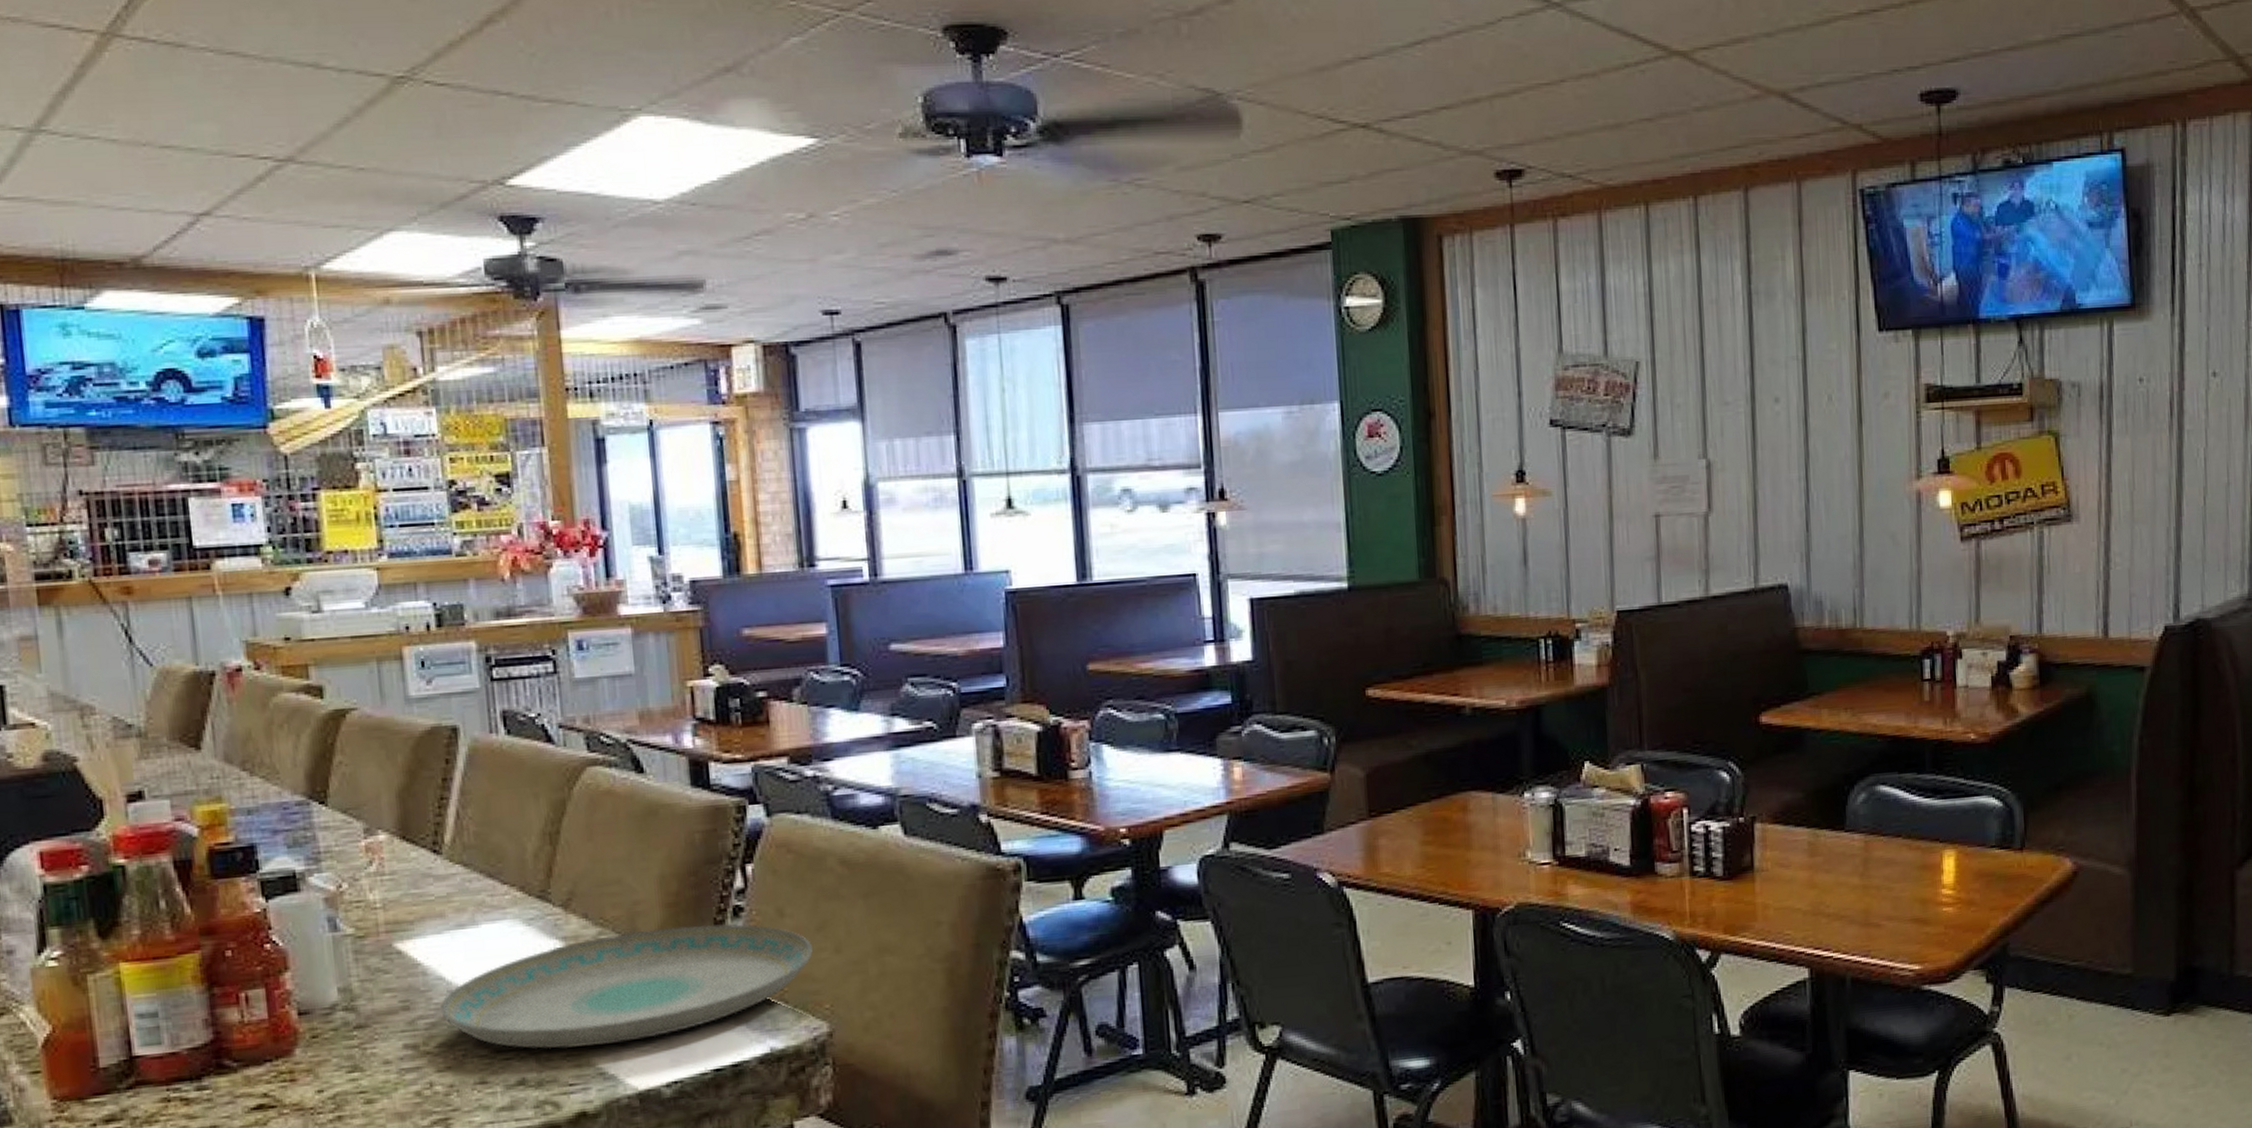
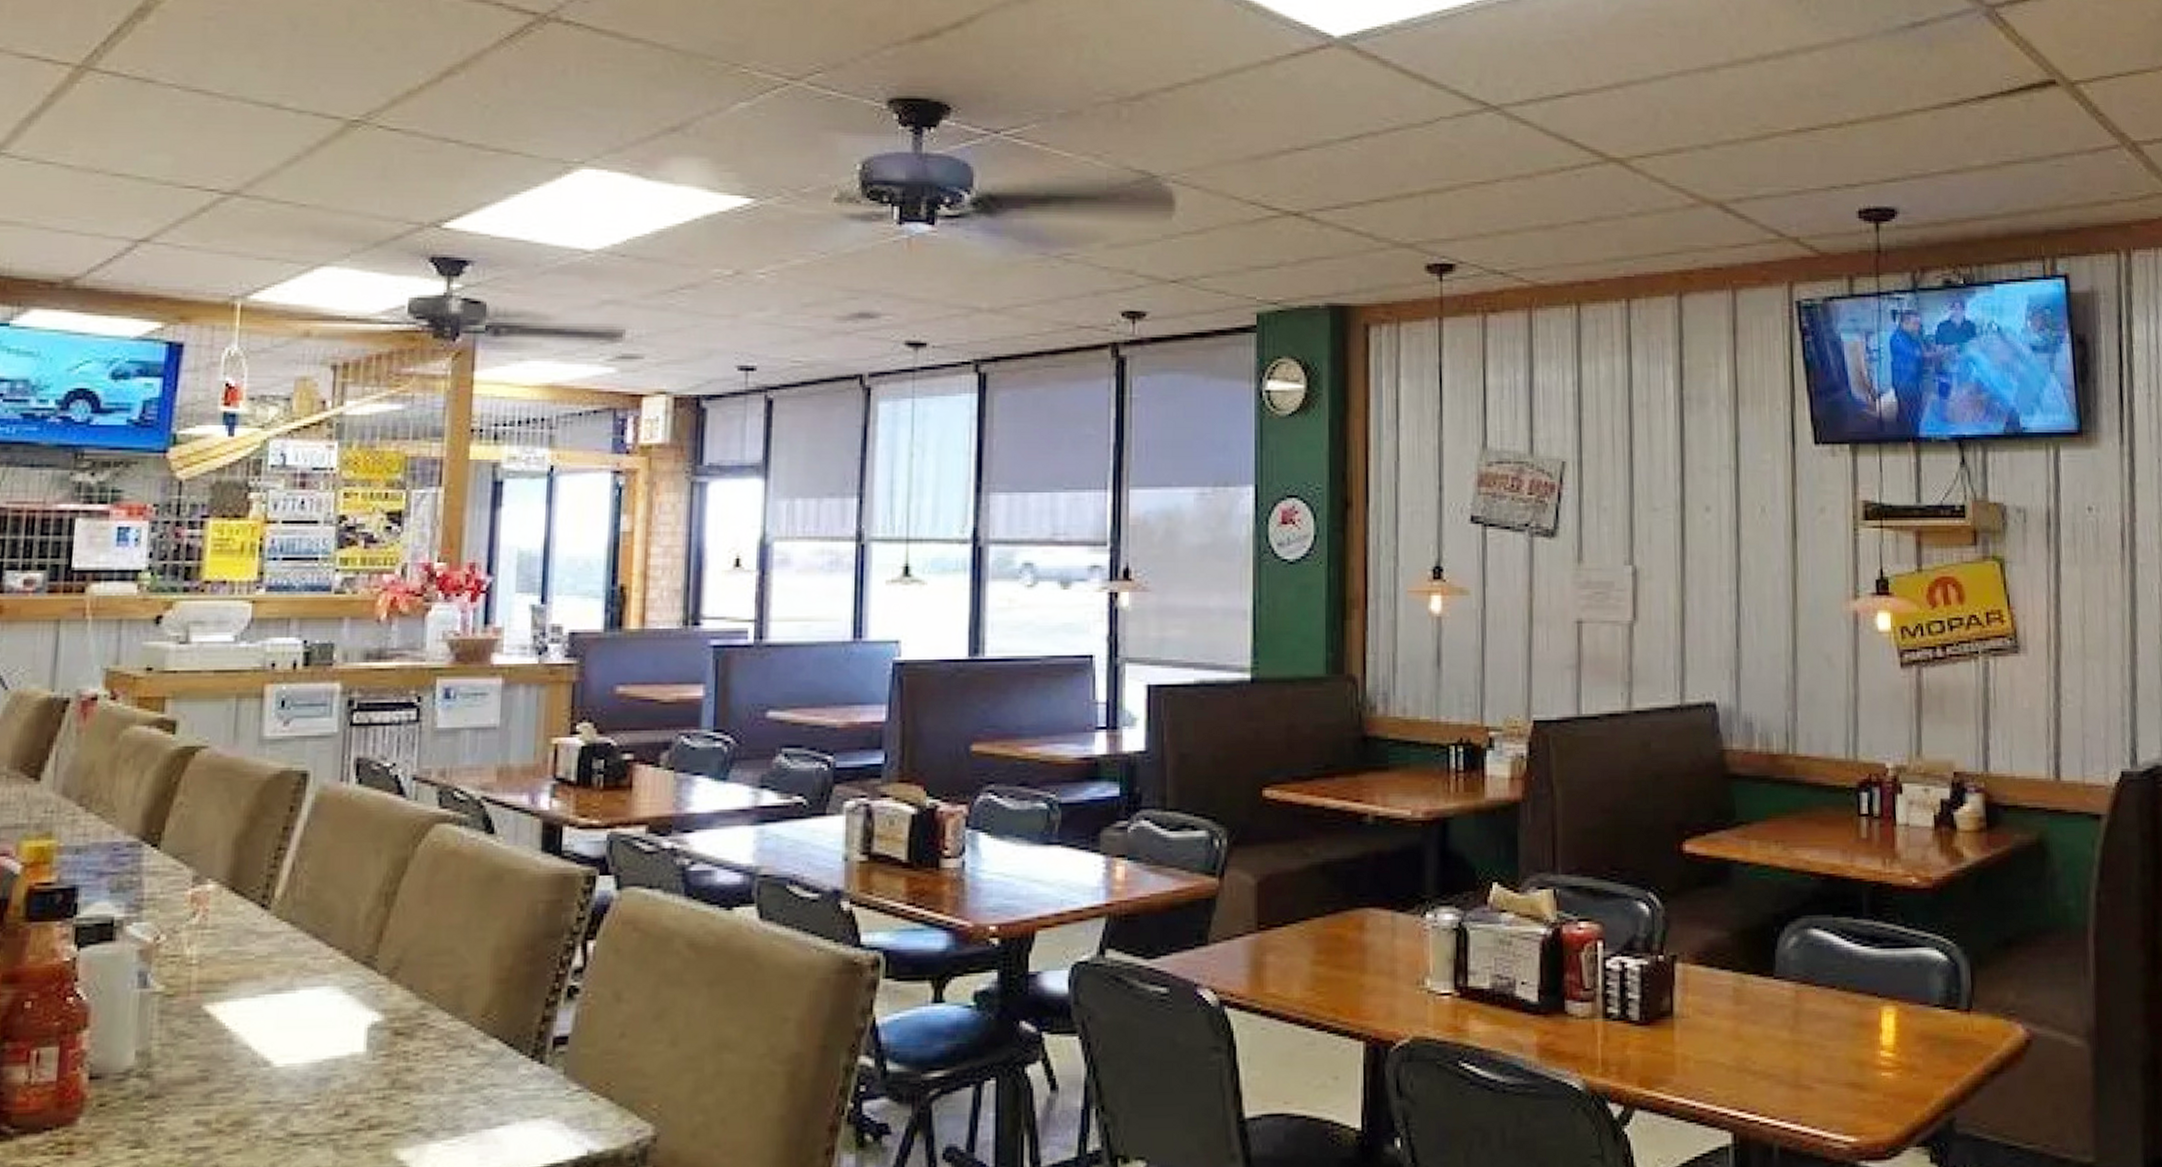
plate: present [440,924,813,1049] -> none [241,1005,647,1136]

